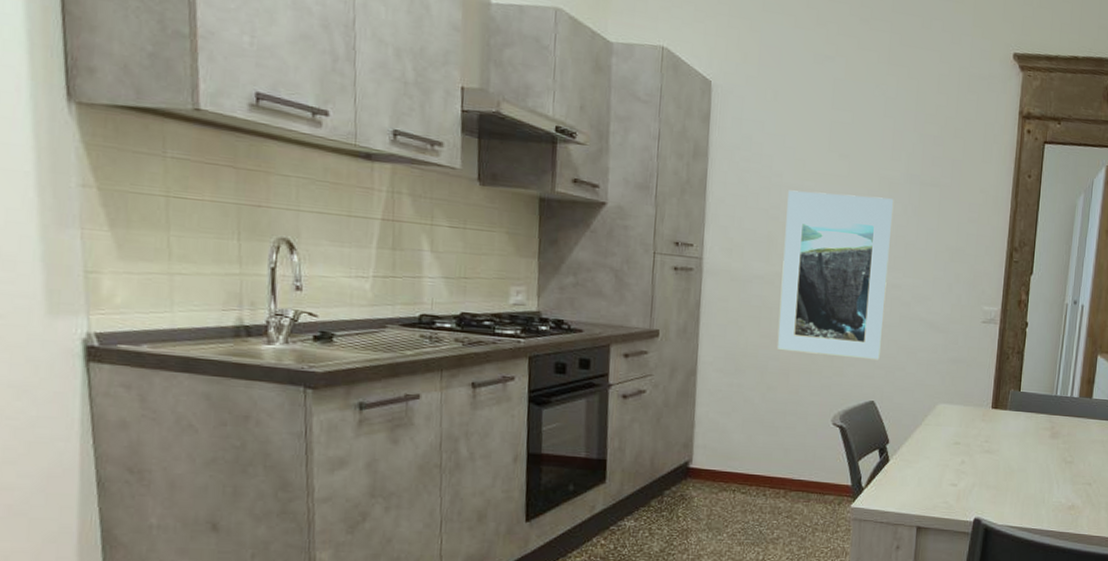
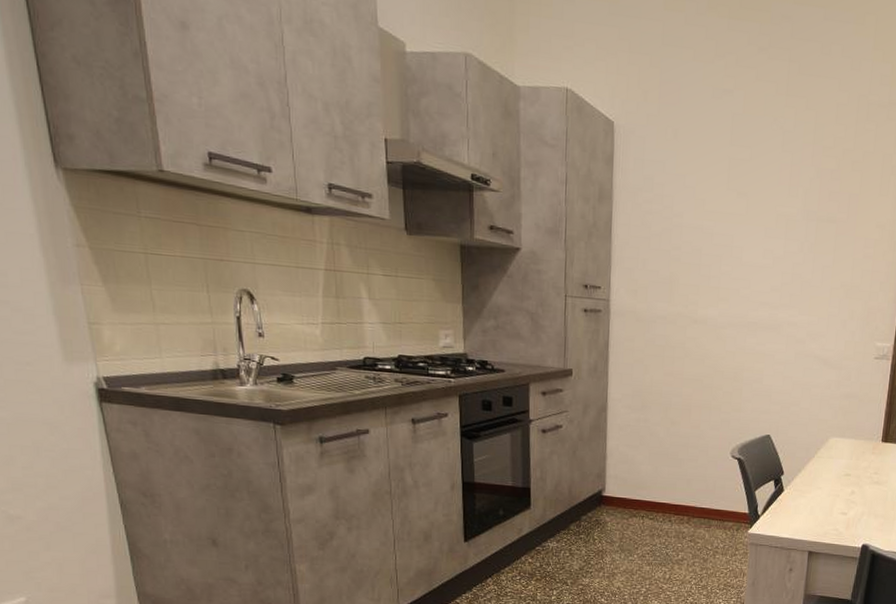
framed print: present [776,190,894,361] -> none [679,230,791,396]

